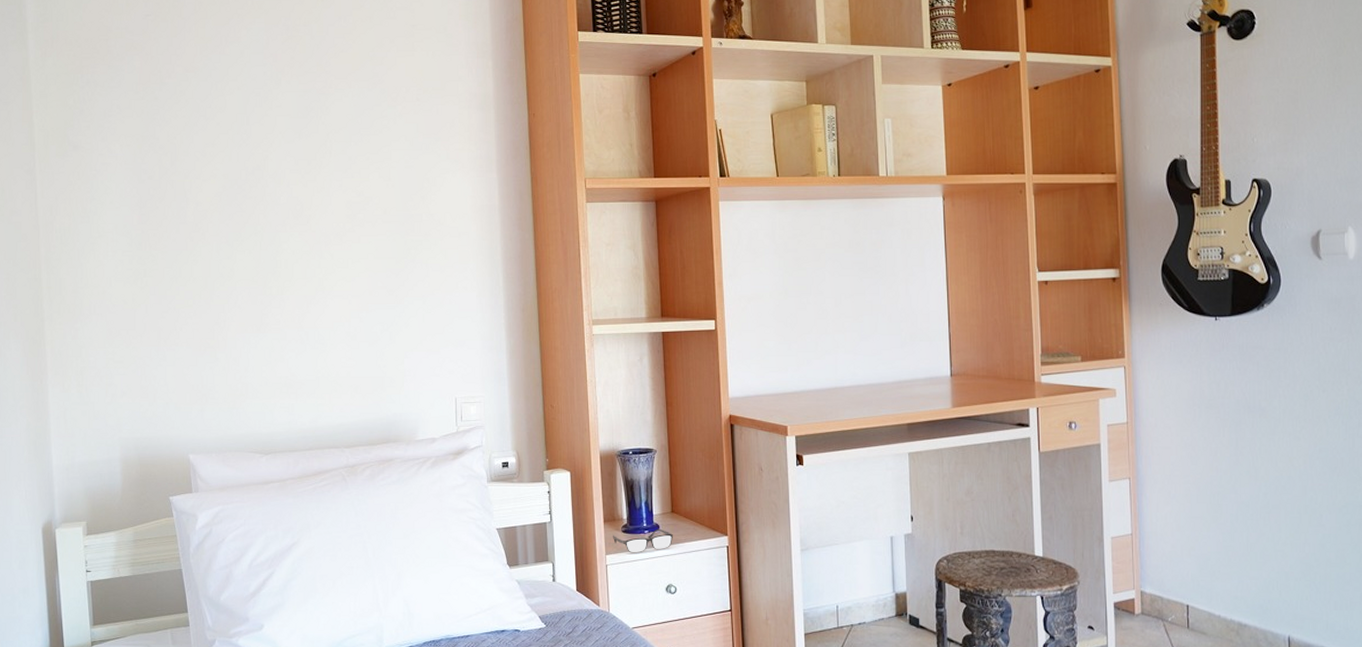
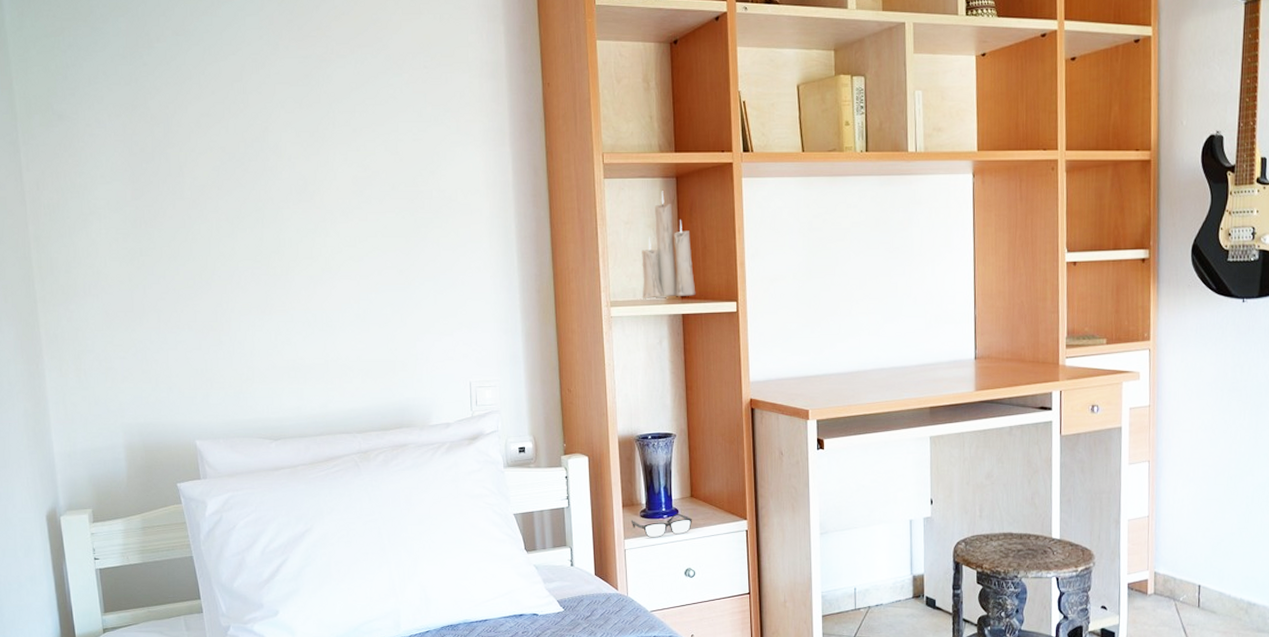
candle: none [623,214,675,317] -> present [642,191,696,298]

